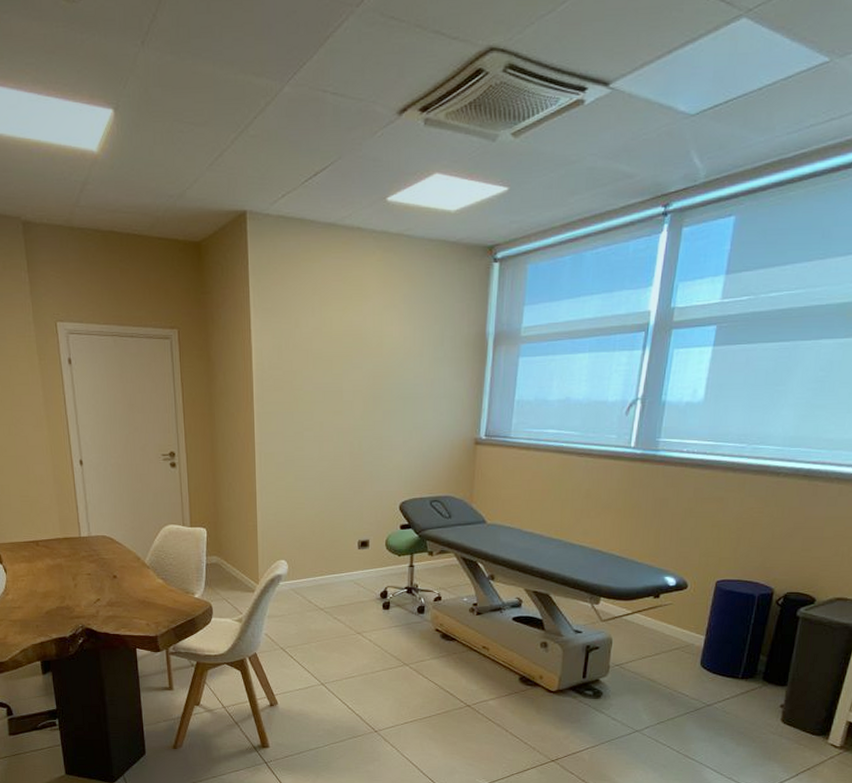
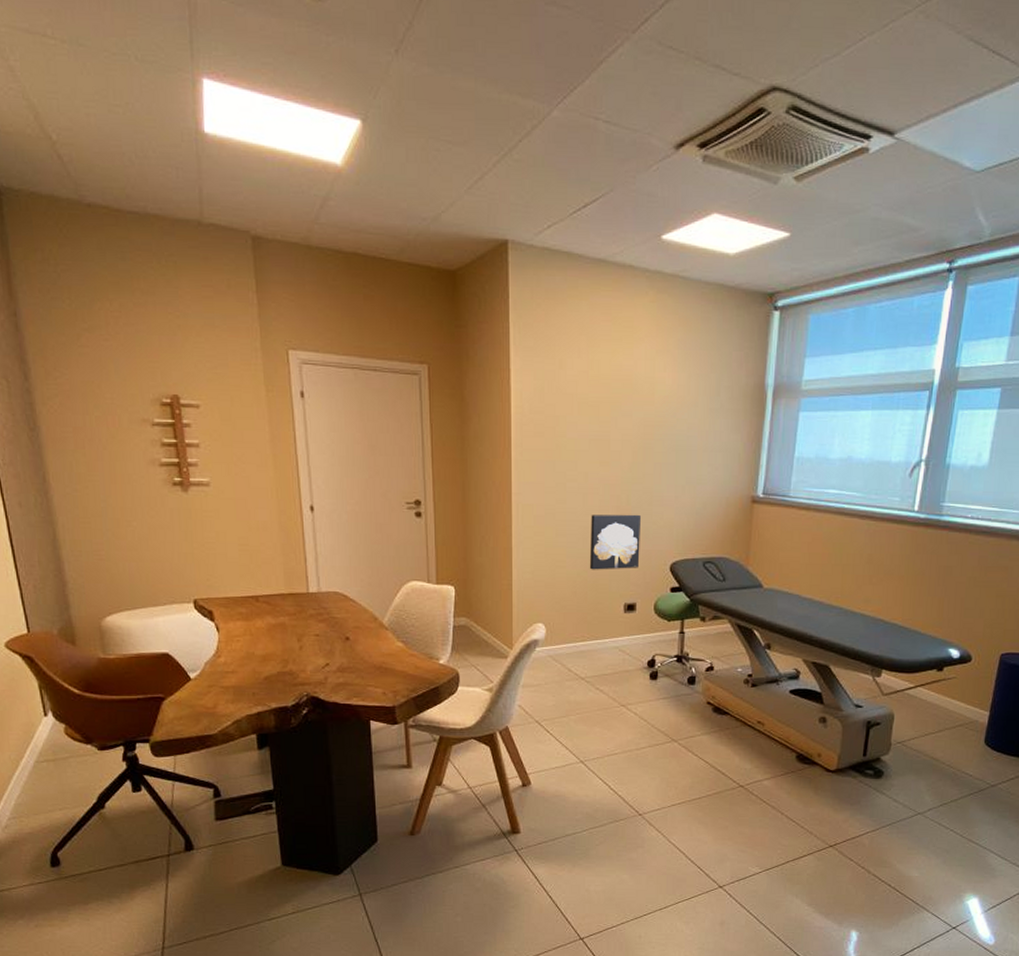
wall art: none [326,458,372,511] -> present [589,514,641,570]

